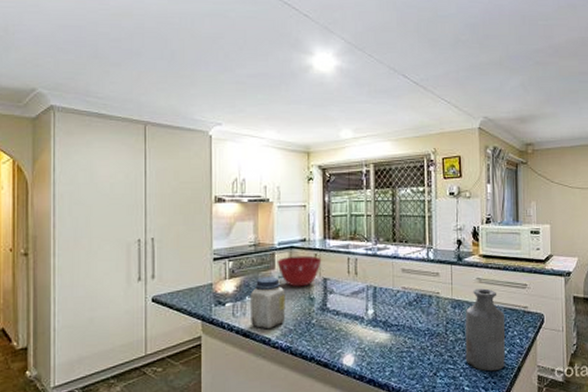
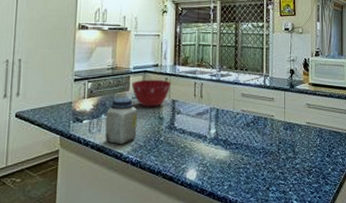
bottle: present [465,288,506,372] -> none [295,113,330,187]

